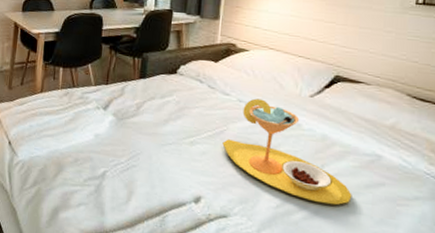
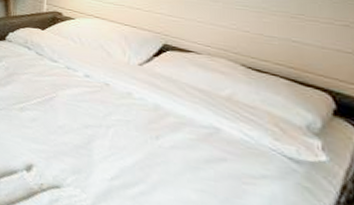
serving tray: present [222,98,352,206] -> none [52,66,192,181]

